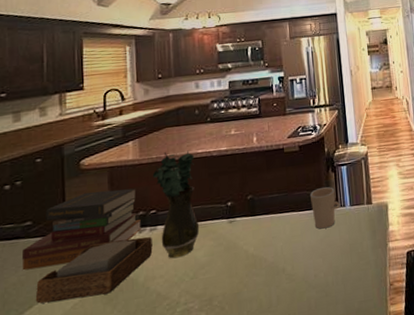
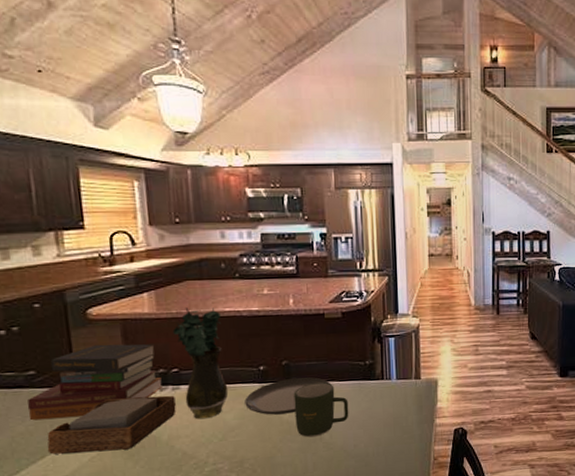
plate: none [214,209,292,250] -> present [245,377,332,415]
mug: none [258,213,309,270] -> present [293,382,349,438]
cup: present [310,187,340,229] -> none [353,358,385,401]

